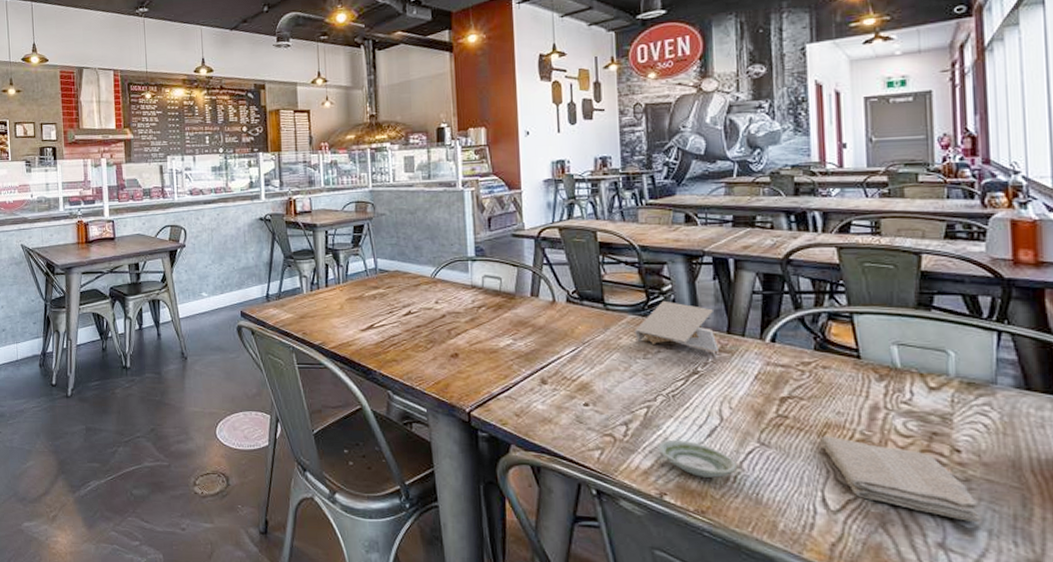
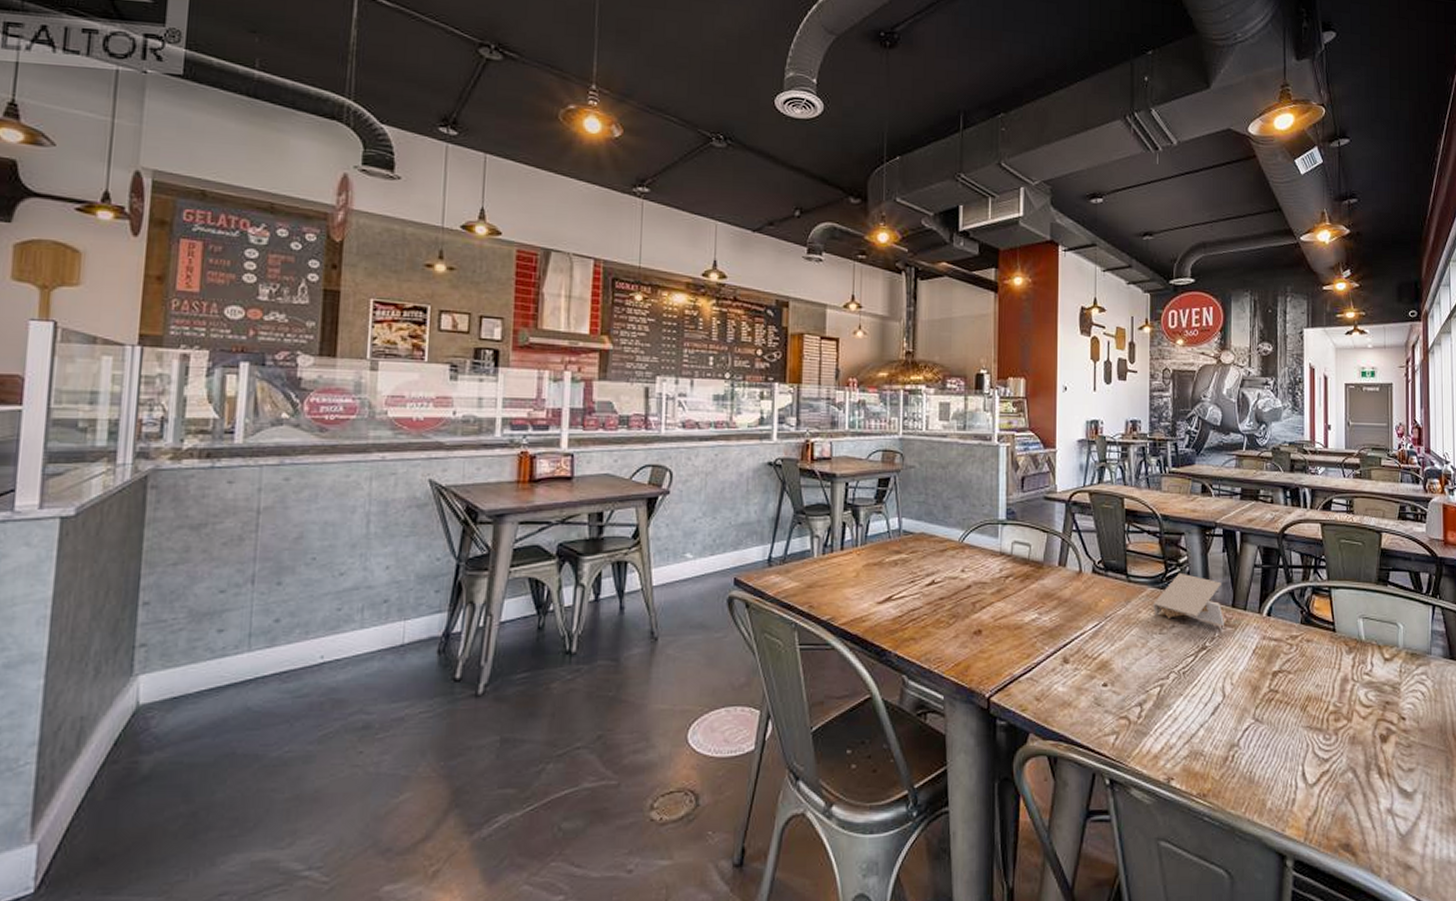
saucer: present [657,439,737,478] -> none [1167,719,1235,758]
washcloth: present [818,436,982,522] -> none [1301,709,1419,786]

